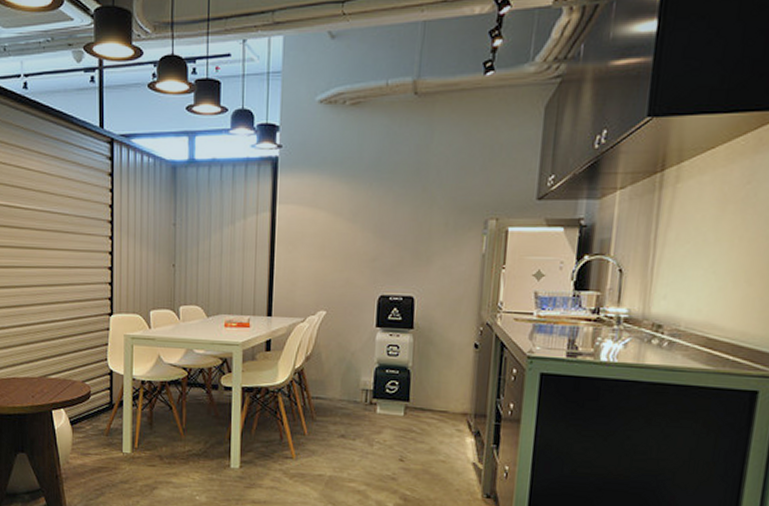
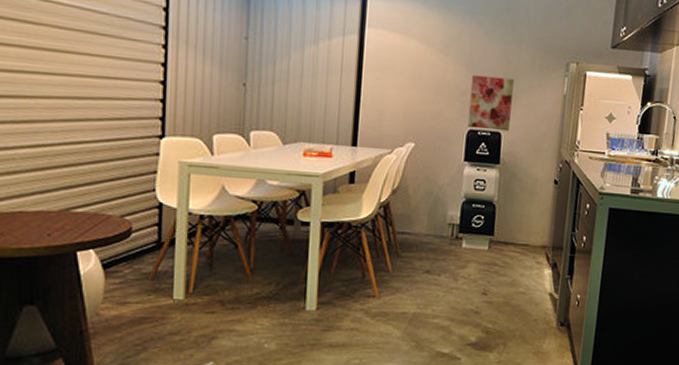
wall art: none [378,240,426,296] -> present [467,74,514,132]

